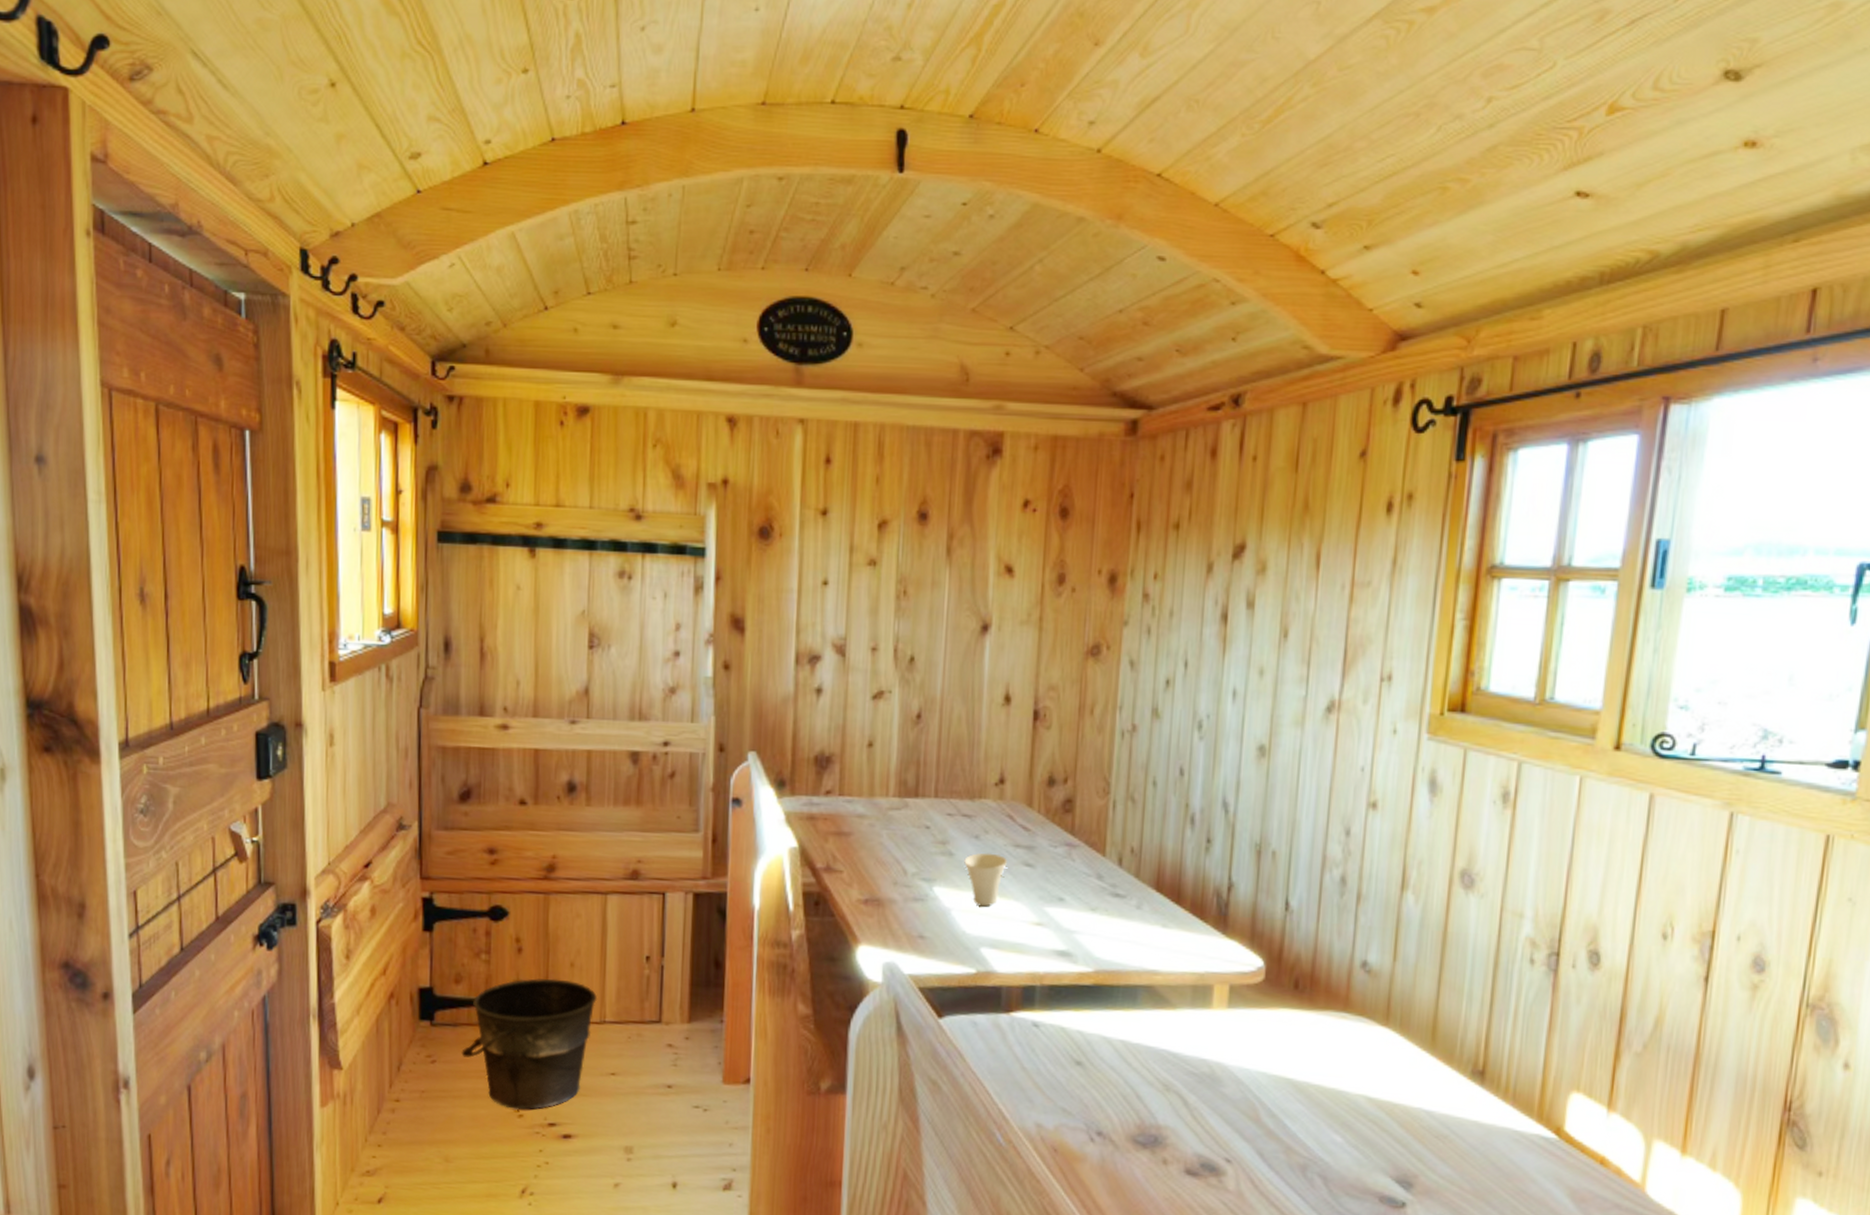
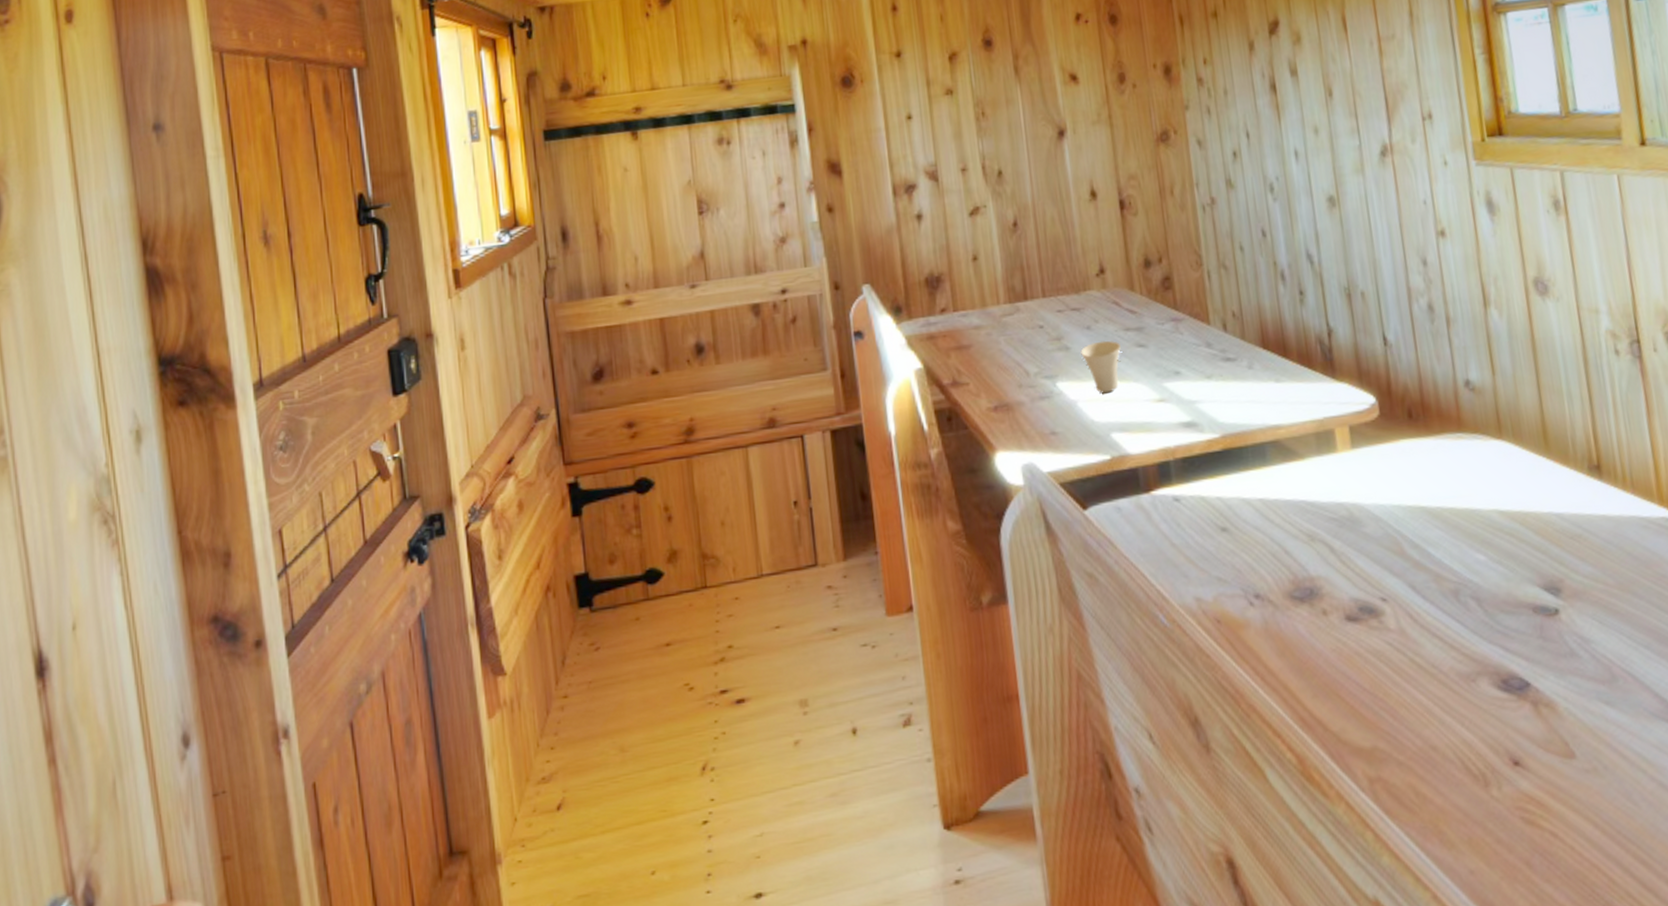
bucket: present [461,978,598,1110] -> none [624,539,753,683]

